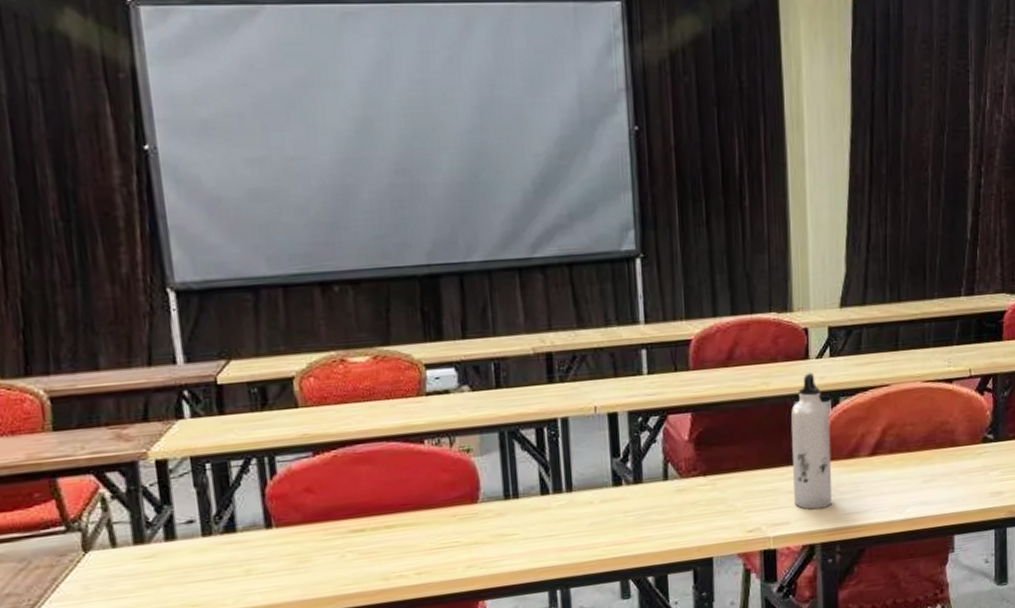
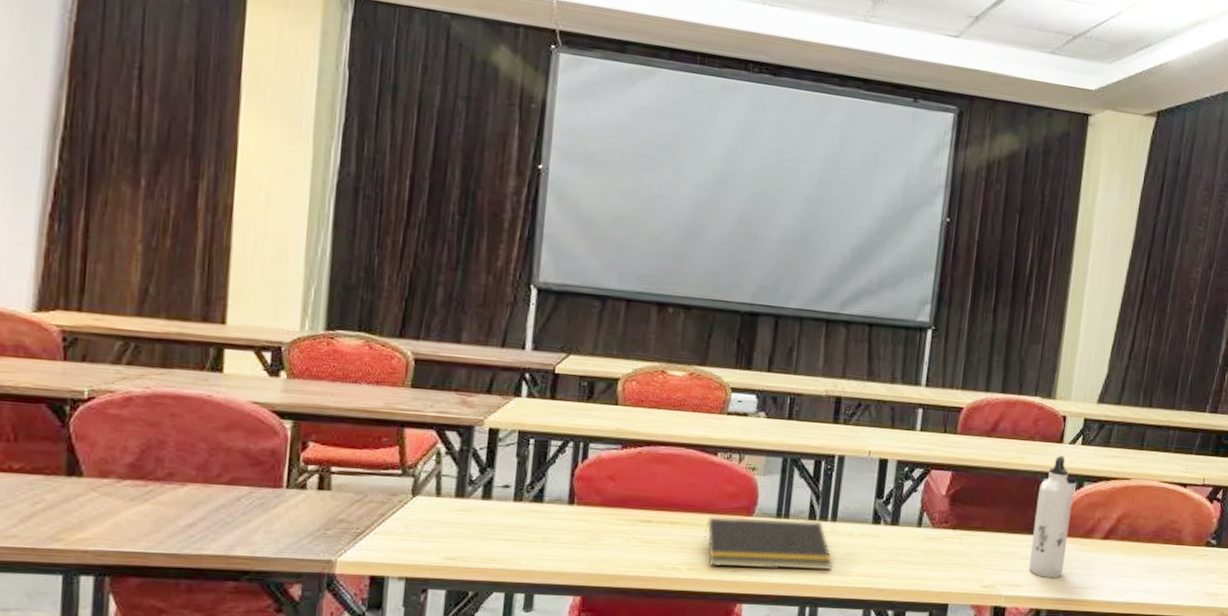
notepad: none [427,494,578,567] -> present [703,516,834,570]

